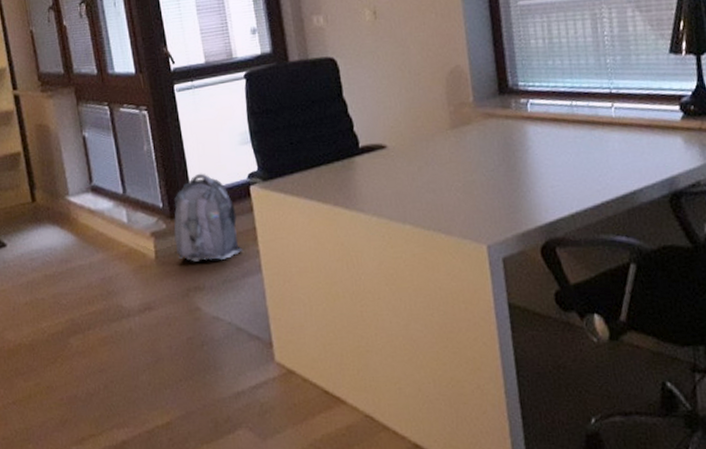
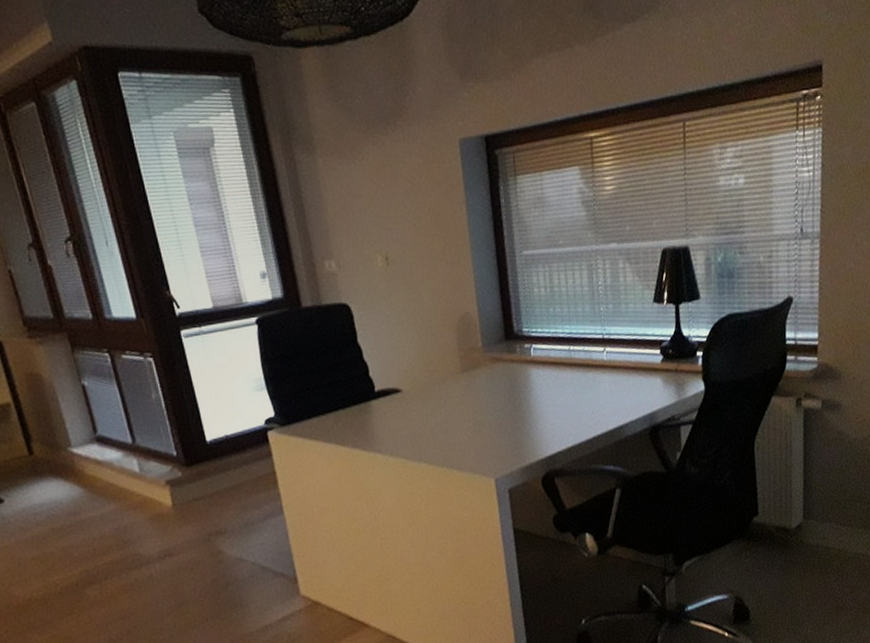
backpack: present [173,173,243,262] -> none [188,420,264,508]

